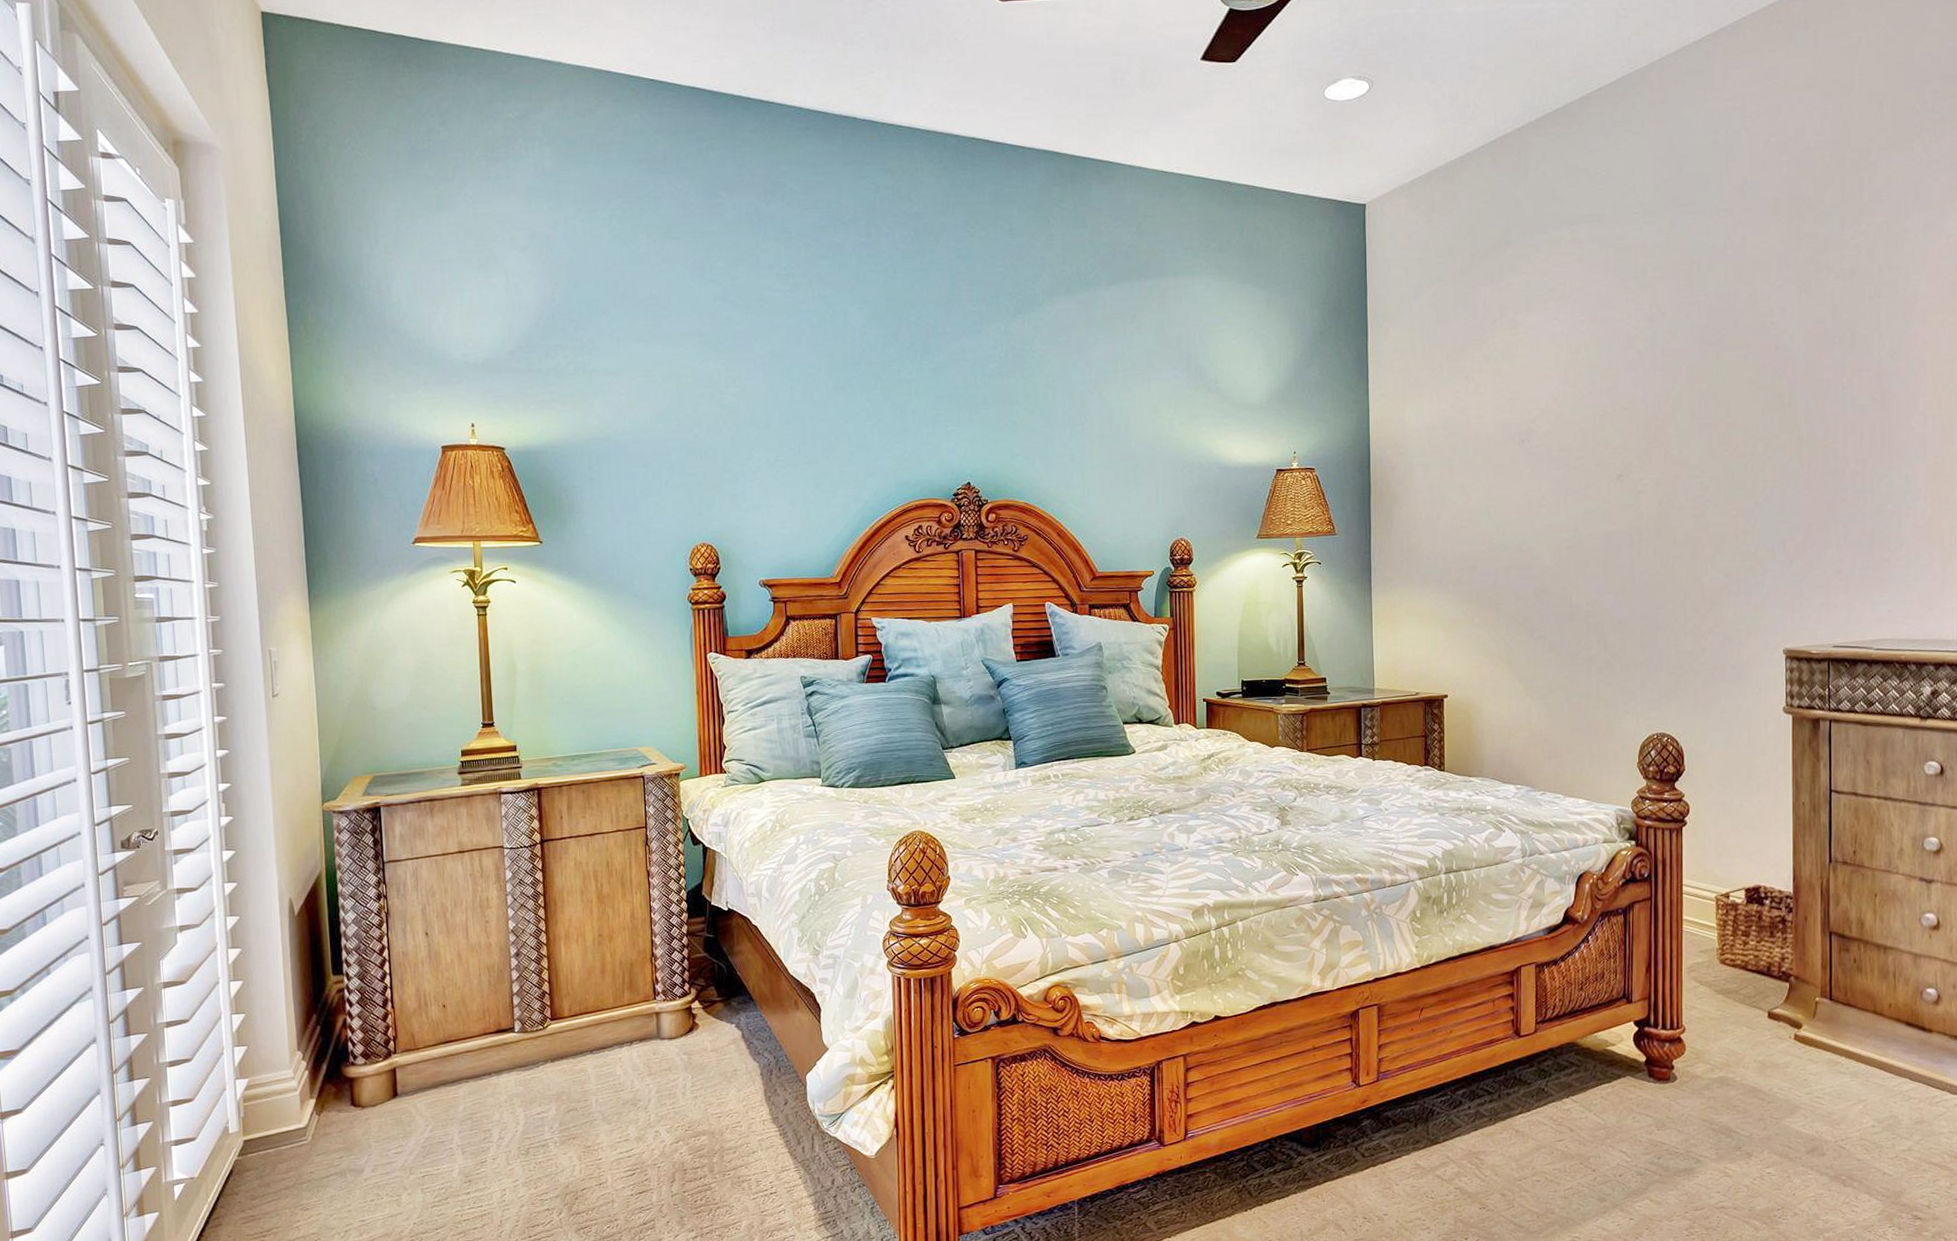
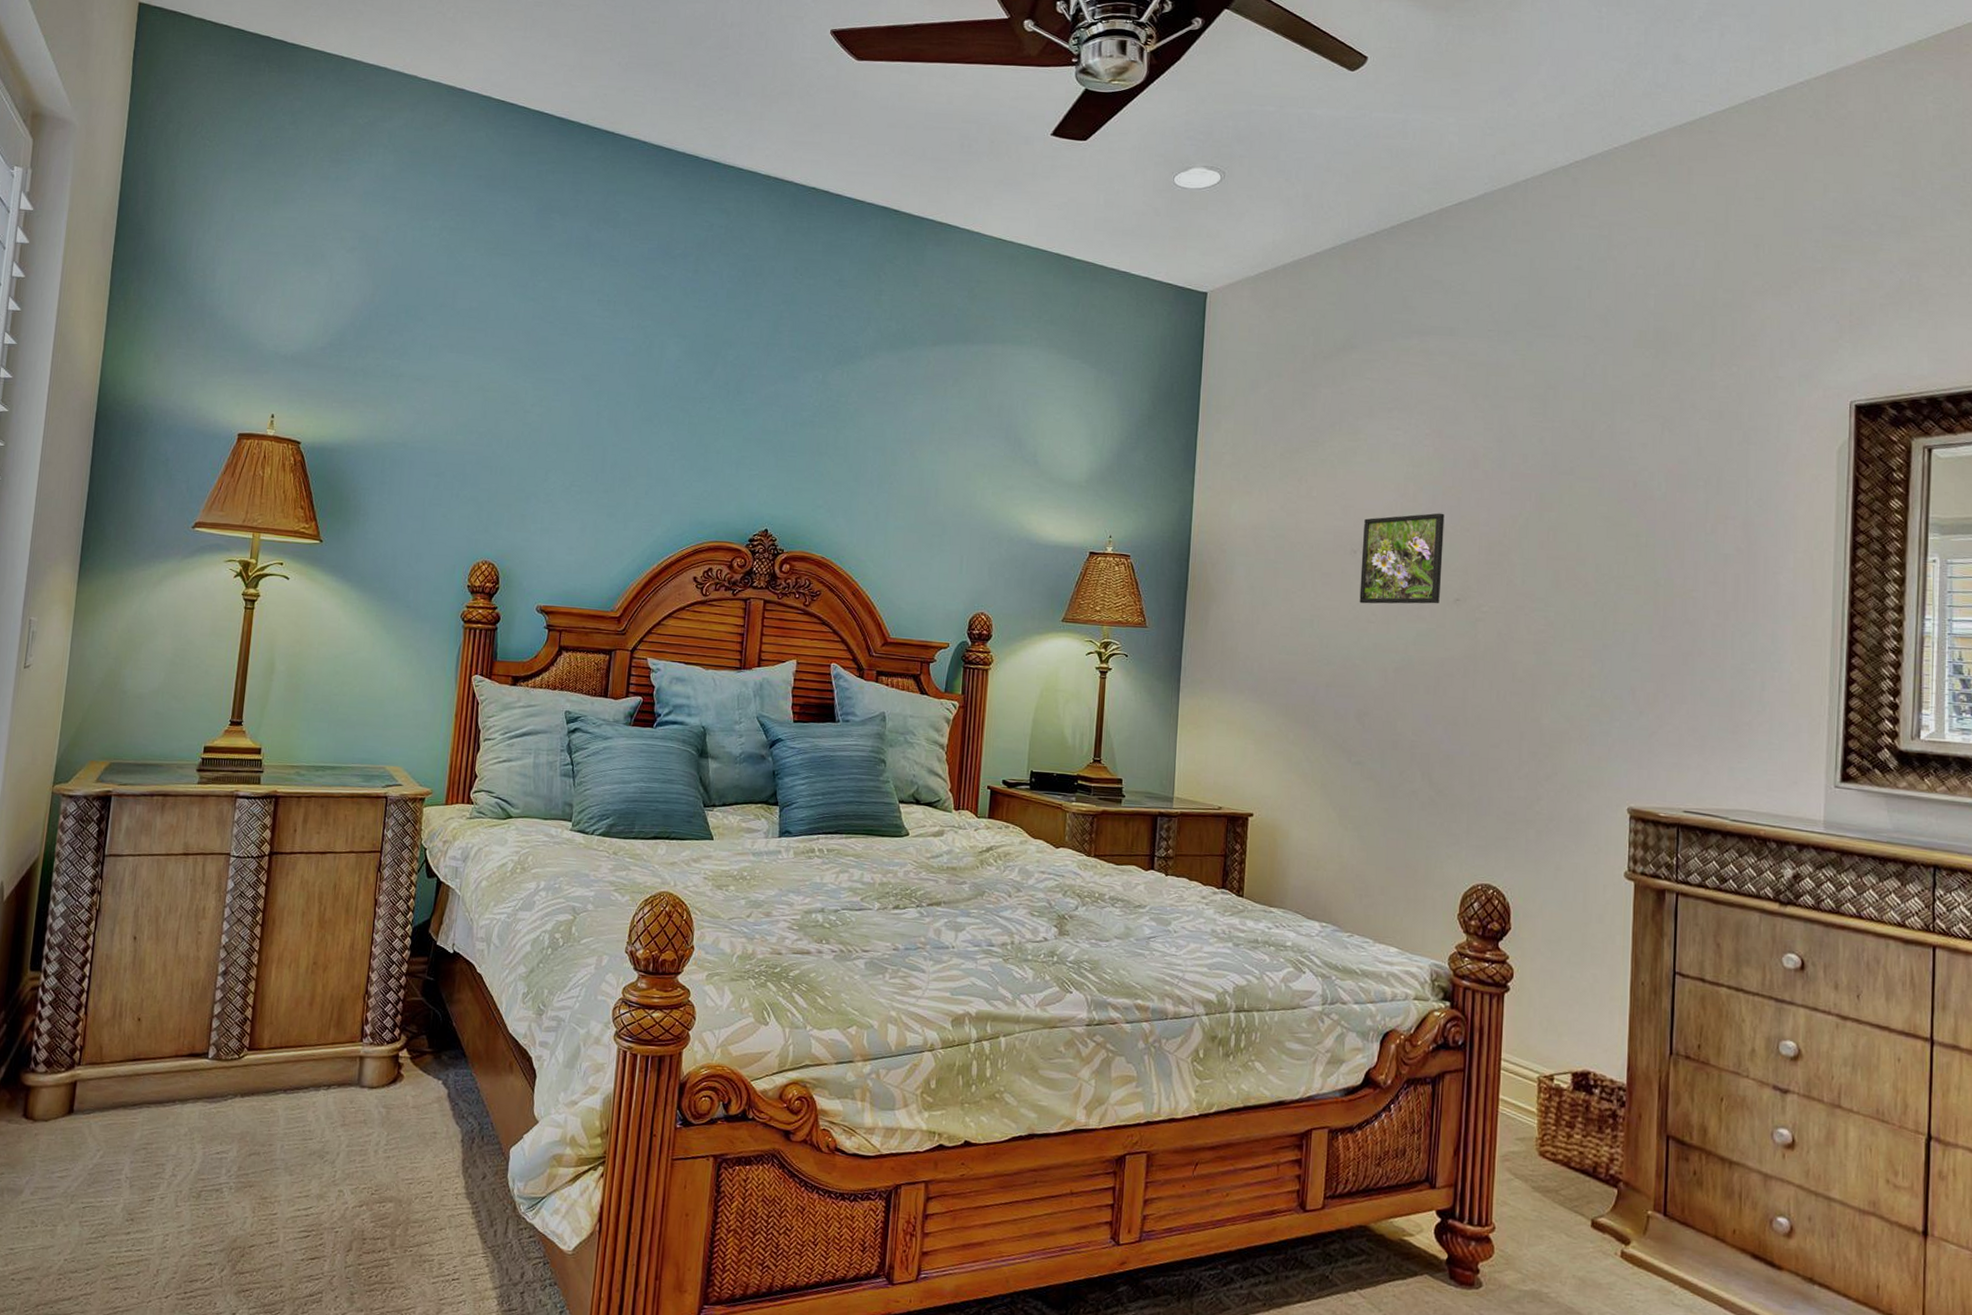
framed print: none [1529,395,1604,489] -> present [1359,513,1445,604]

